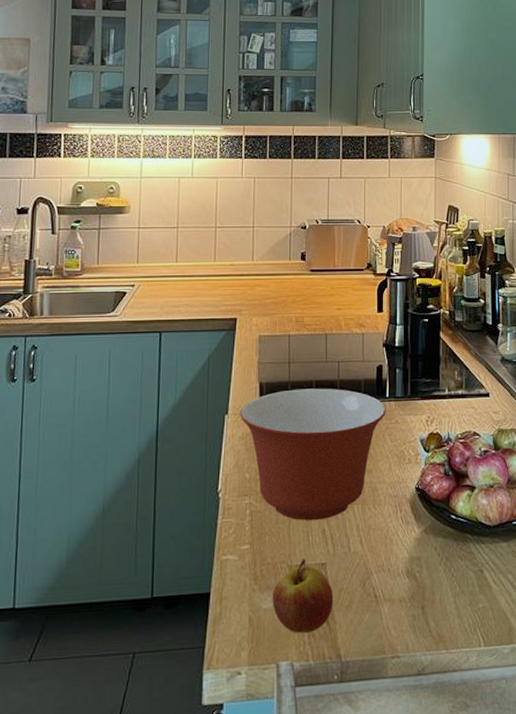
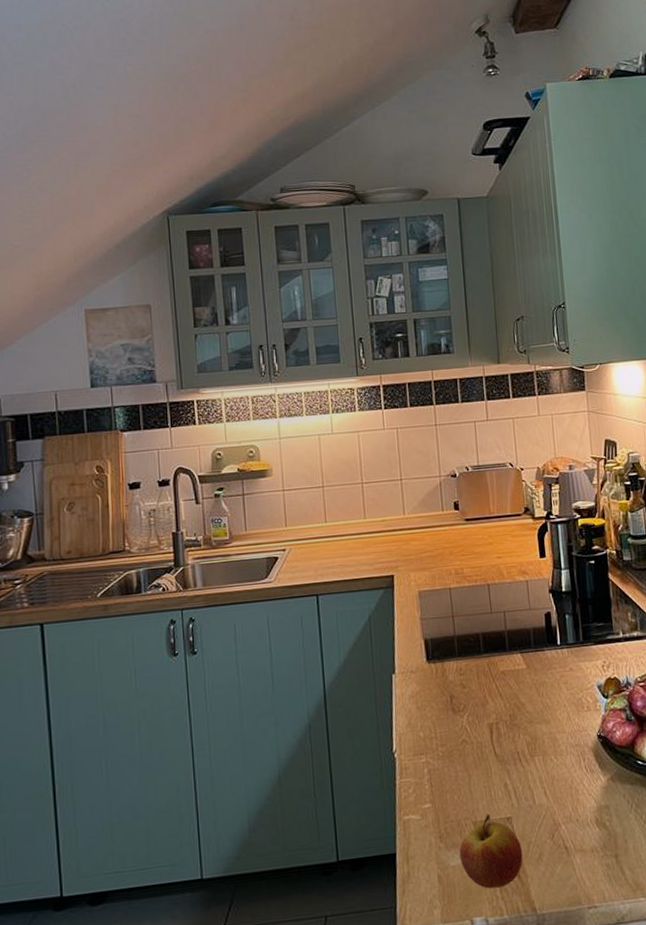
mixing bowl: present [240,388,386,521] -> none [407,639,559,776]

